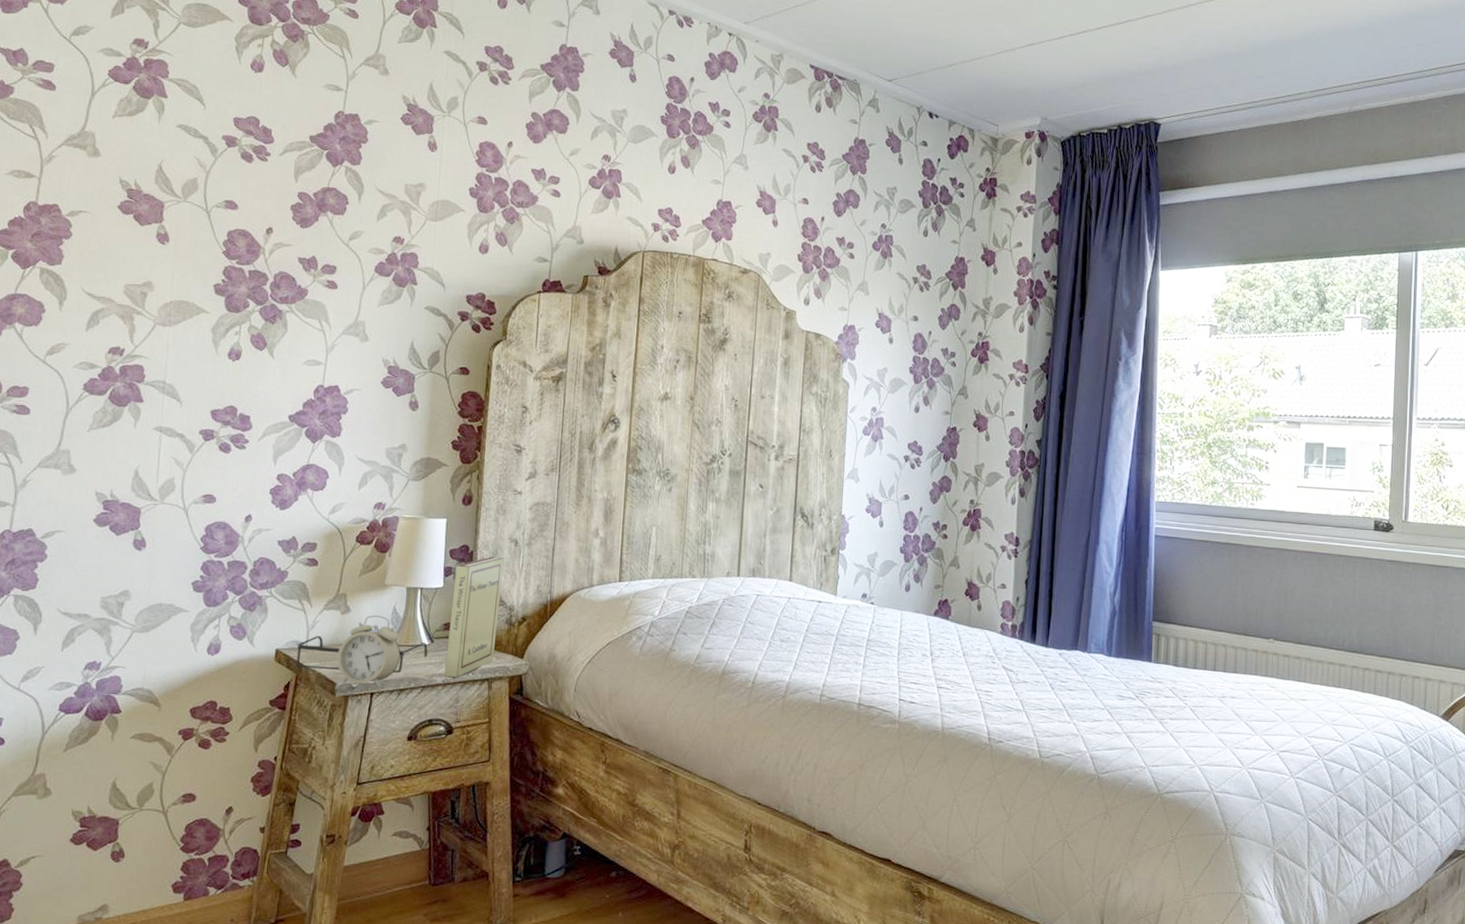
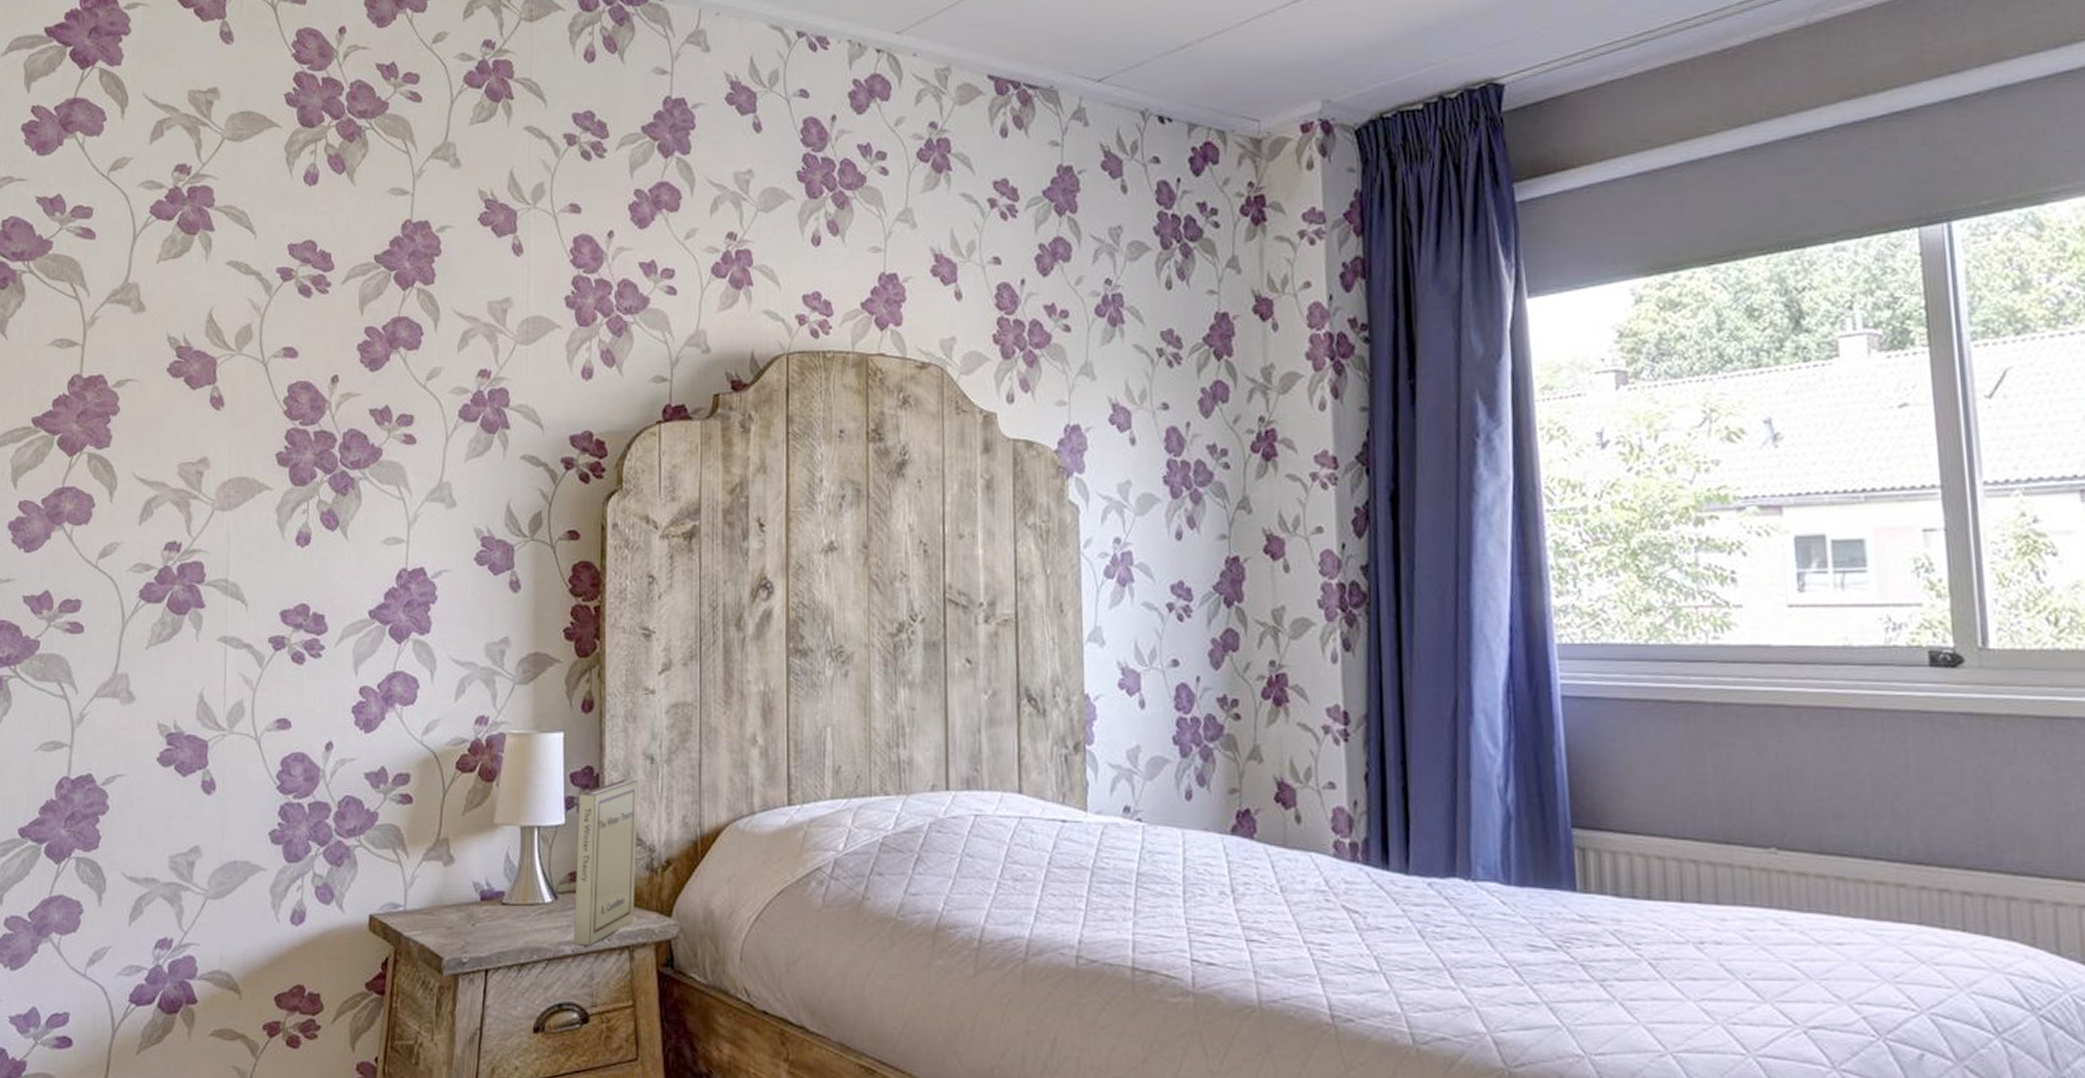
glasses: present [296,635,428,673] -> none [394,895,551,942]
alarm clock: present [337,615,401,687] -> none [442,865,518,962]

